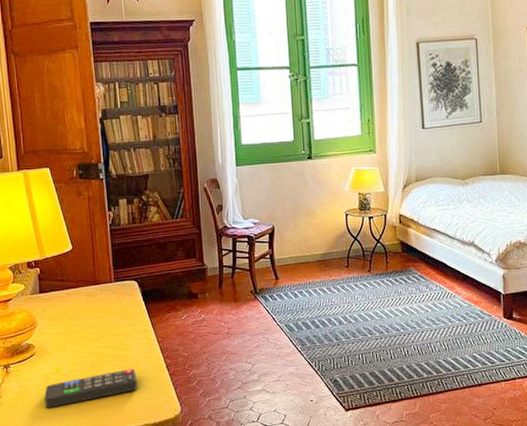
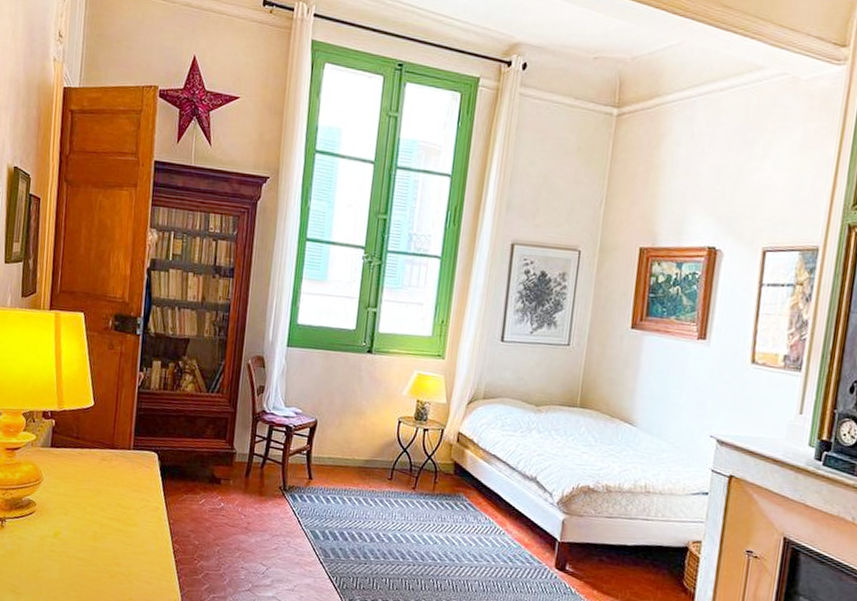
remote control: present [44,368,137,408] -> none [36,546,140,574]

